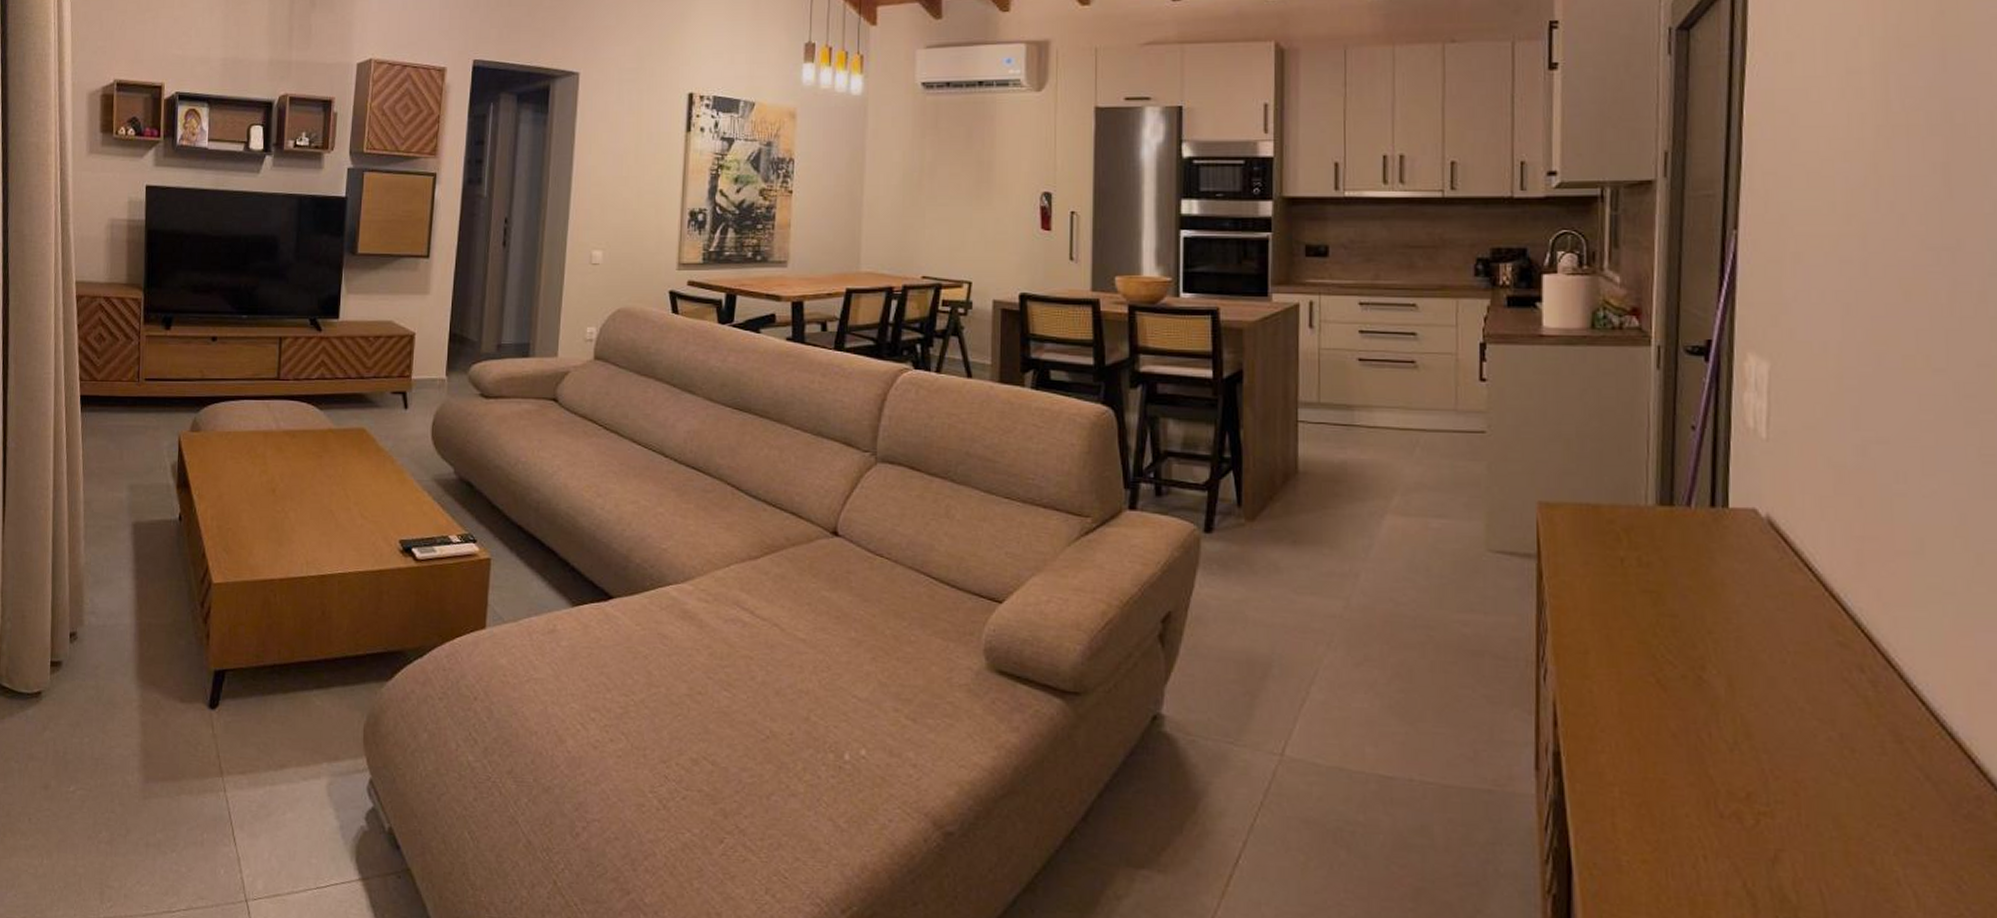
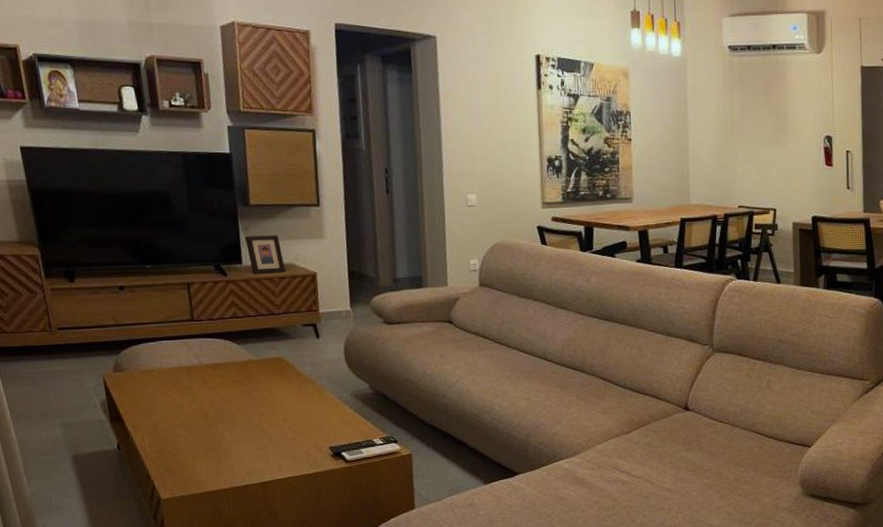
picture frame: none [346,288,383,332] -> present [244,235,286,275]

